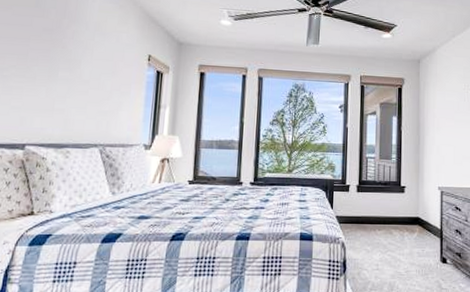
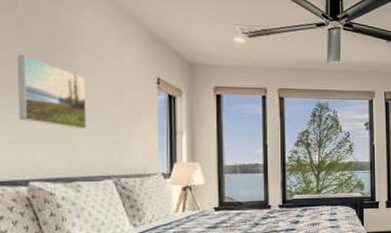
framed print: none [24,31,86,99] -> present [18,55,87,129]

